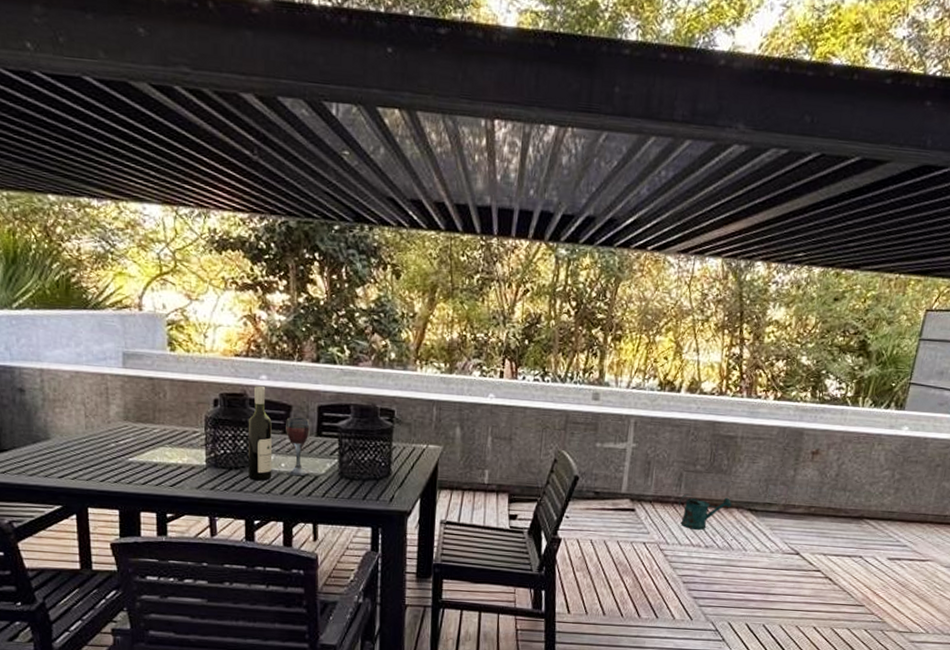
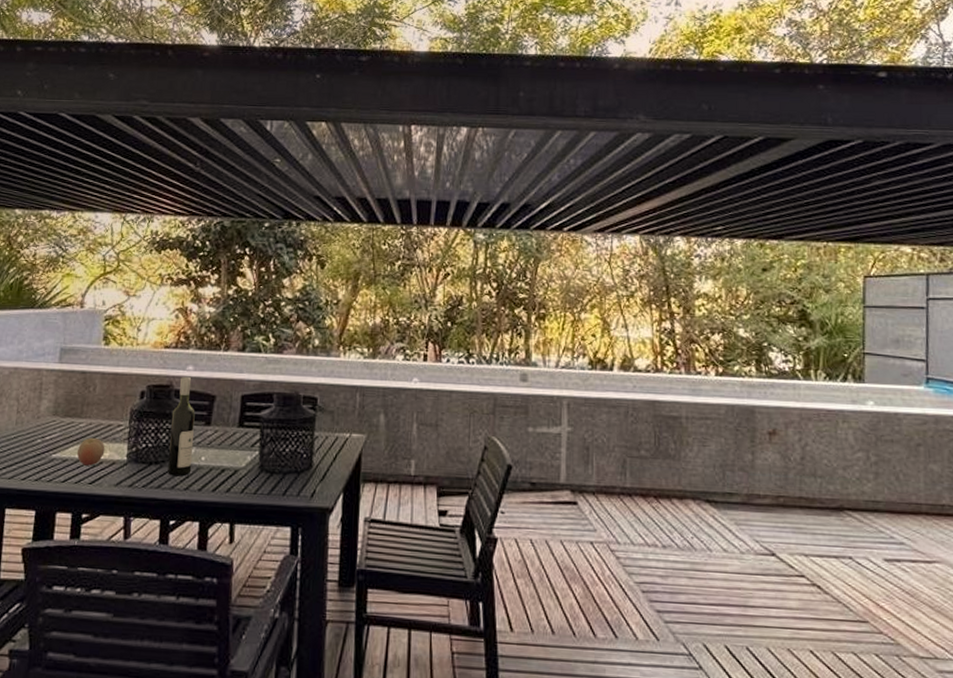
fruit: none [155,442,183,470] -> present [77,437,105,466]
cup: present [286,417,310,476] -> none [206,407,233,471]
watering can: present [678,493,732,530] -> none [625,483,687,526]

